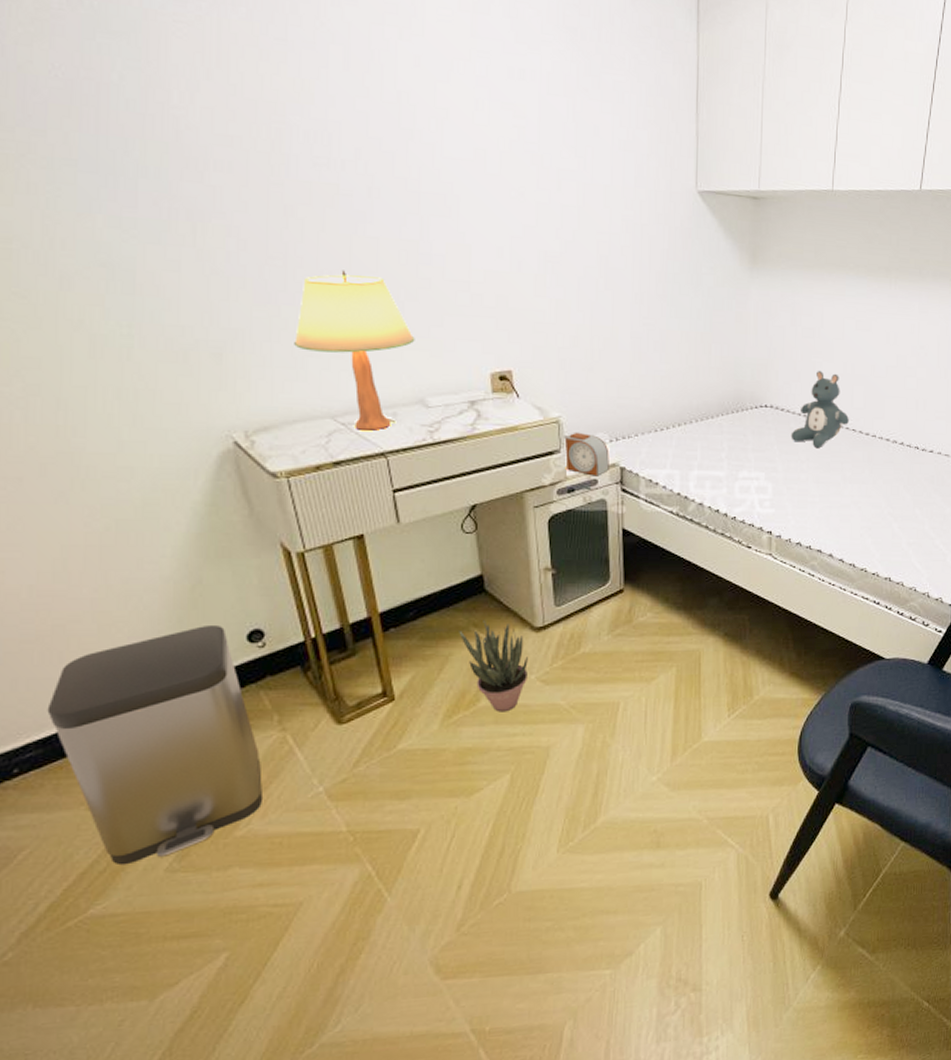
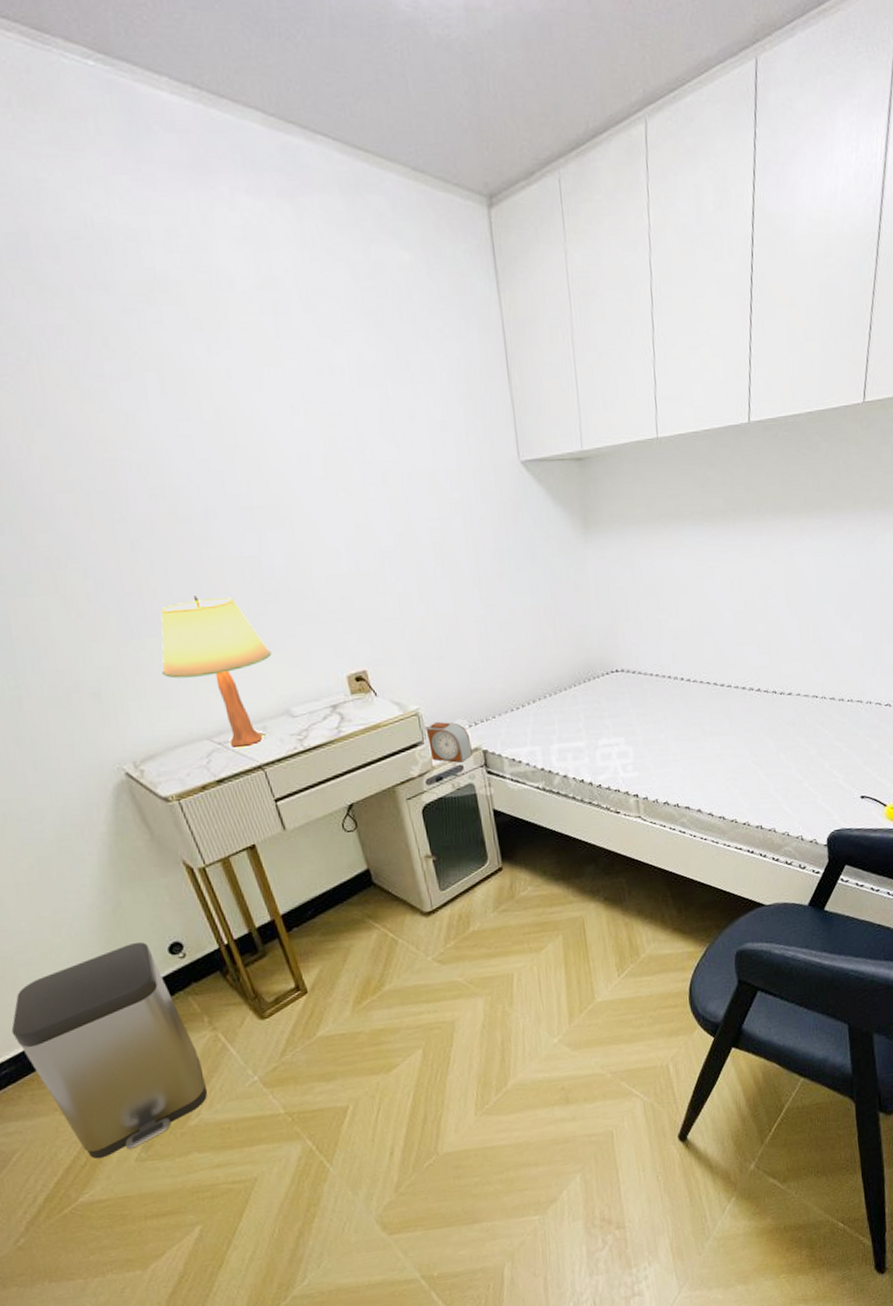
potted plant: present [459,620,528,712] -> none [355,911,425,994]
stuffed animal: present [790,371,849,449] -> none [645,628,702,707]

